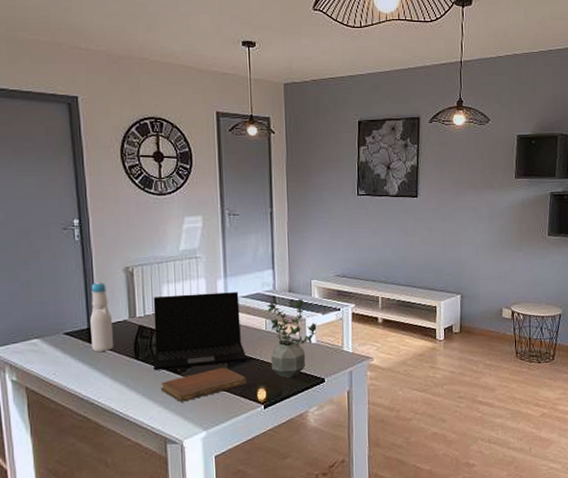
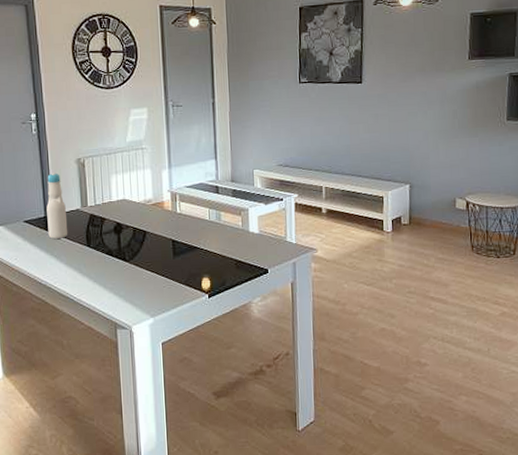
laptop: present [153,292,247,371] -> none [103,182,191,258]
notebook: present [160,367,247,402] -> none [110,256,191,289]
potted plant: present [267,299,317,379] -> none [210,189,260,269]

